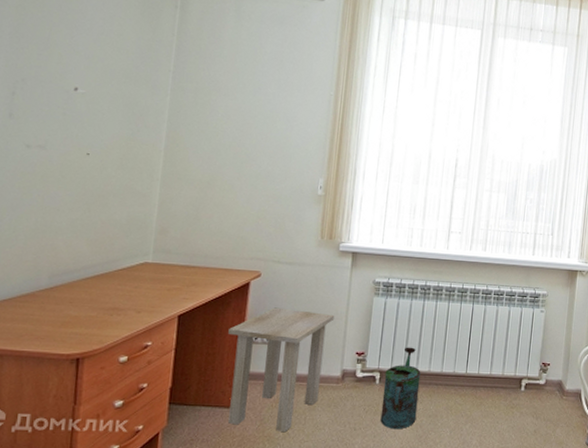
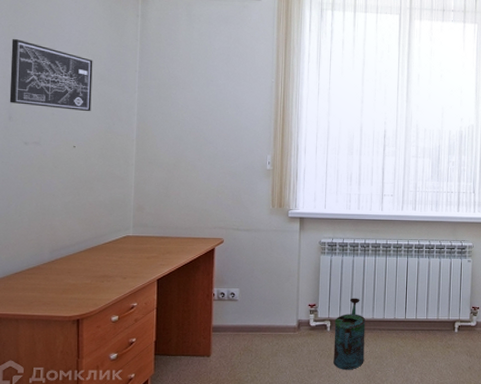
wall art: none [11,22,118,115] -> present [9,39,93,112]
side table: present [228,307,335,433] -> none [200,269,288,376]

